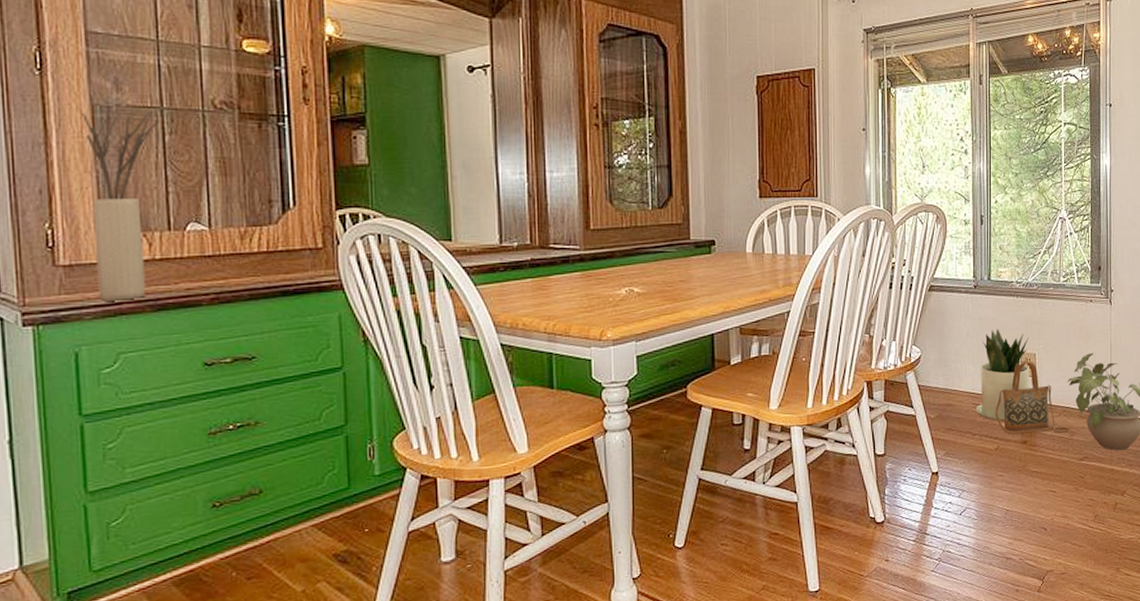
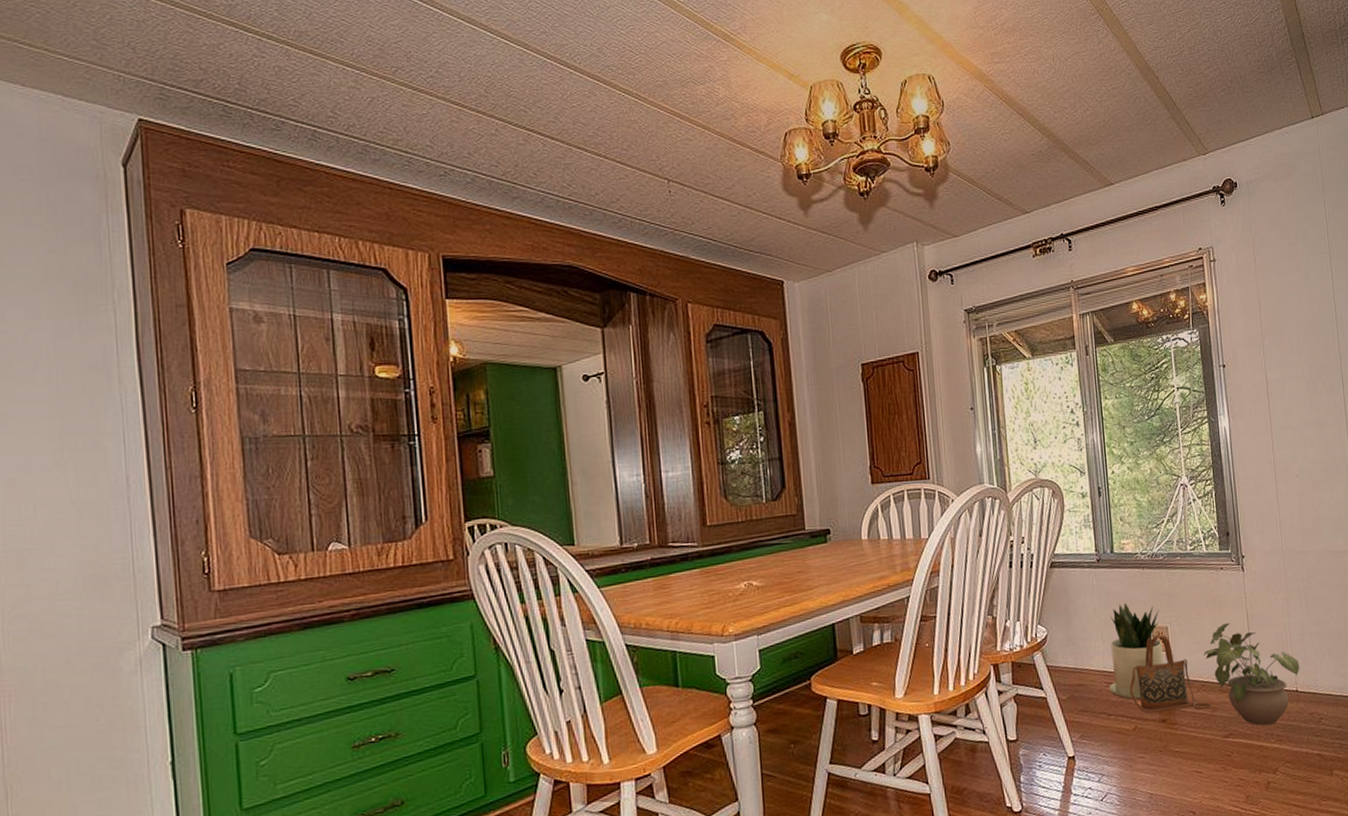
vase: present [82,111,160,301] -> none [233,440,303,623]

